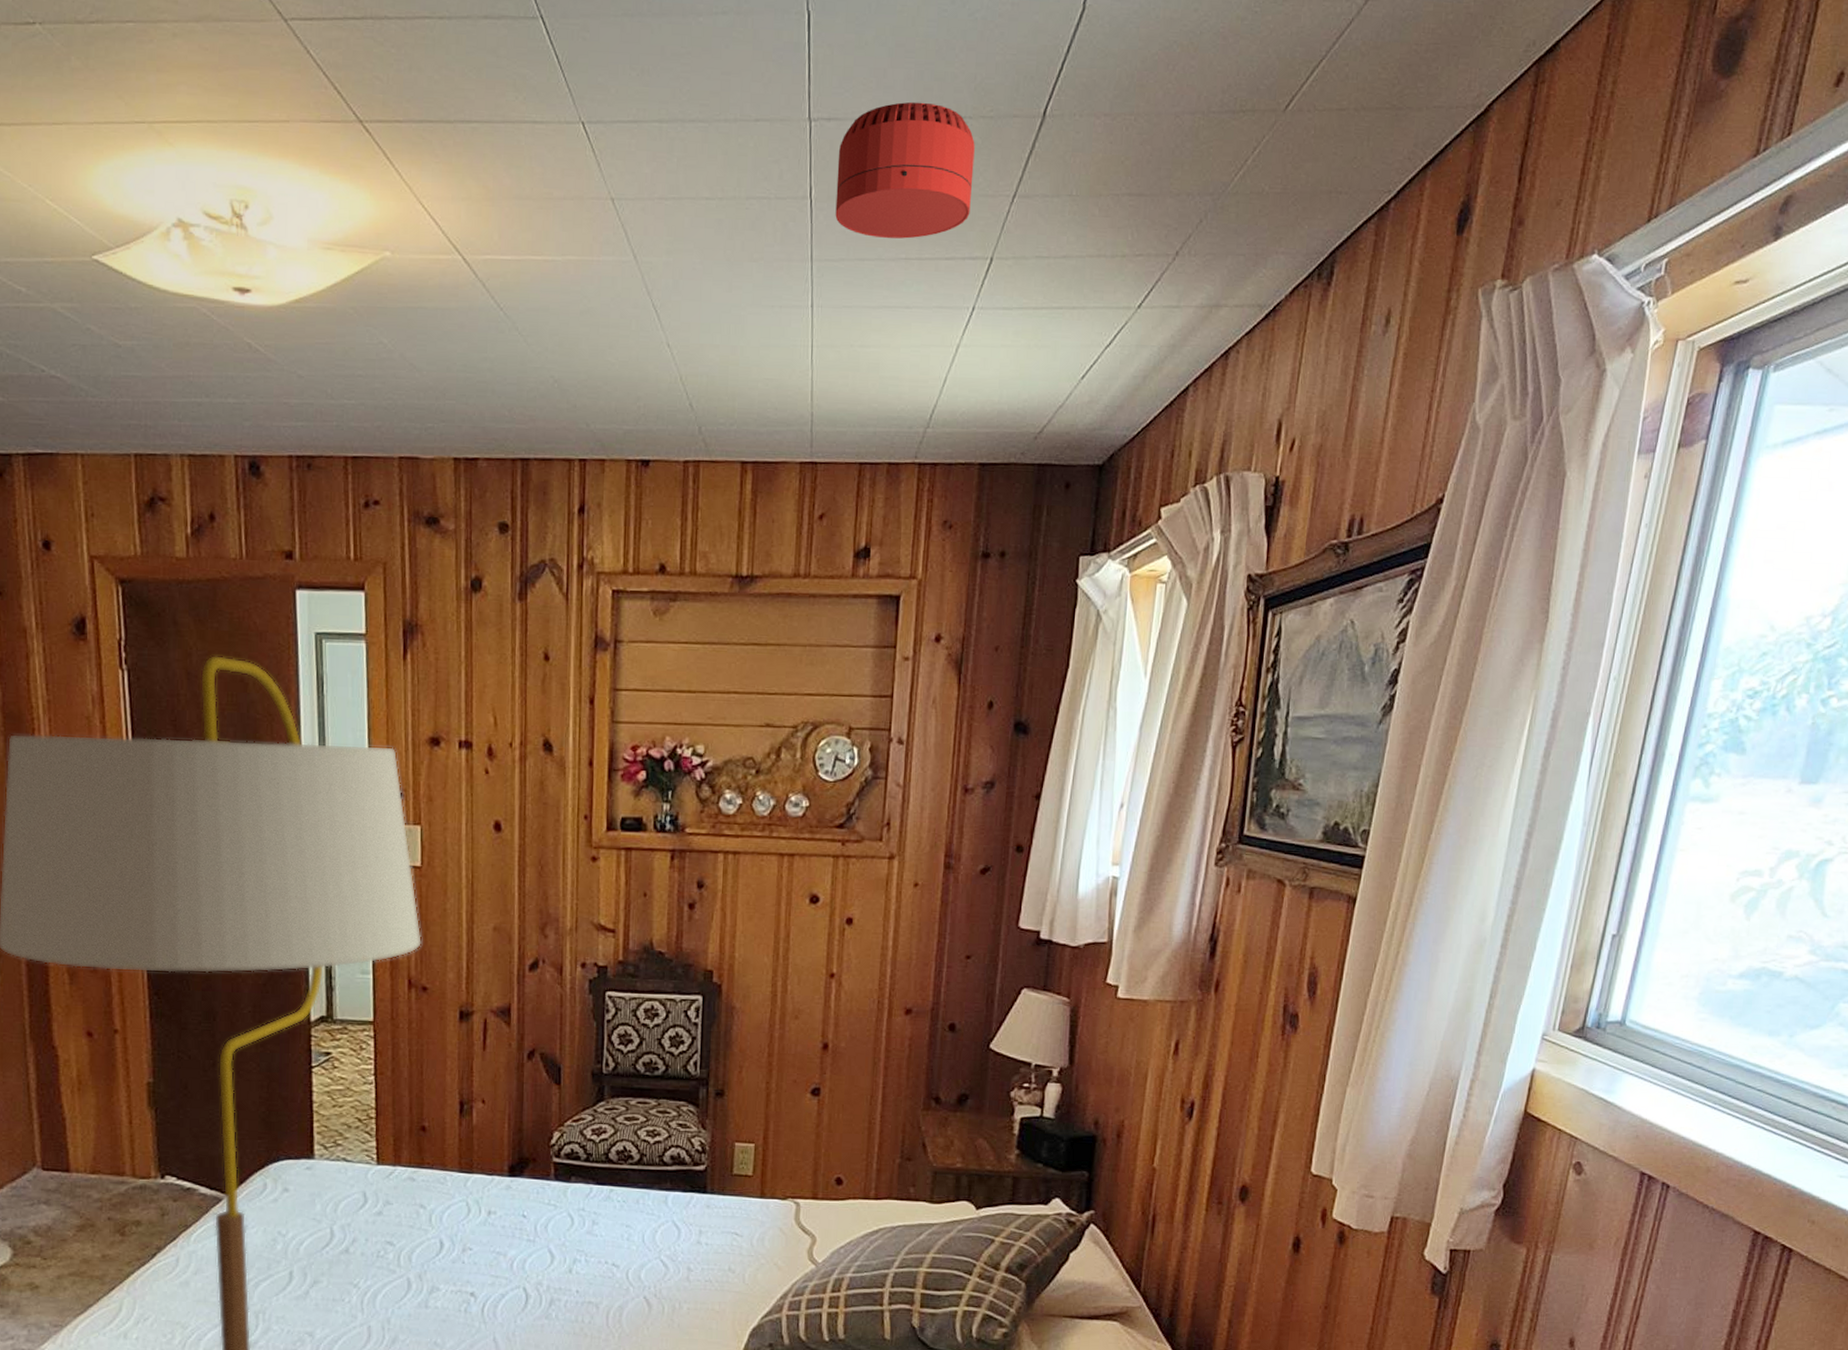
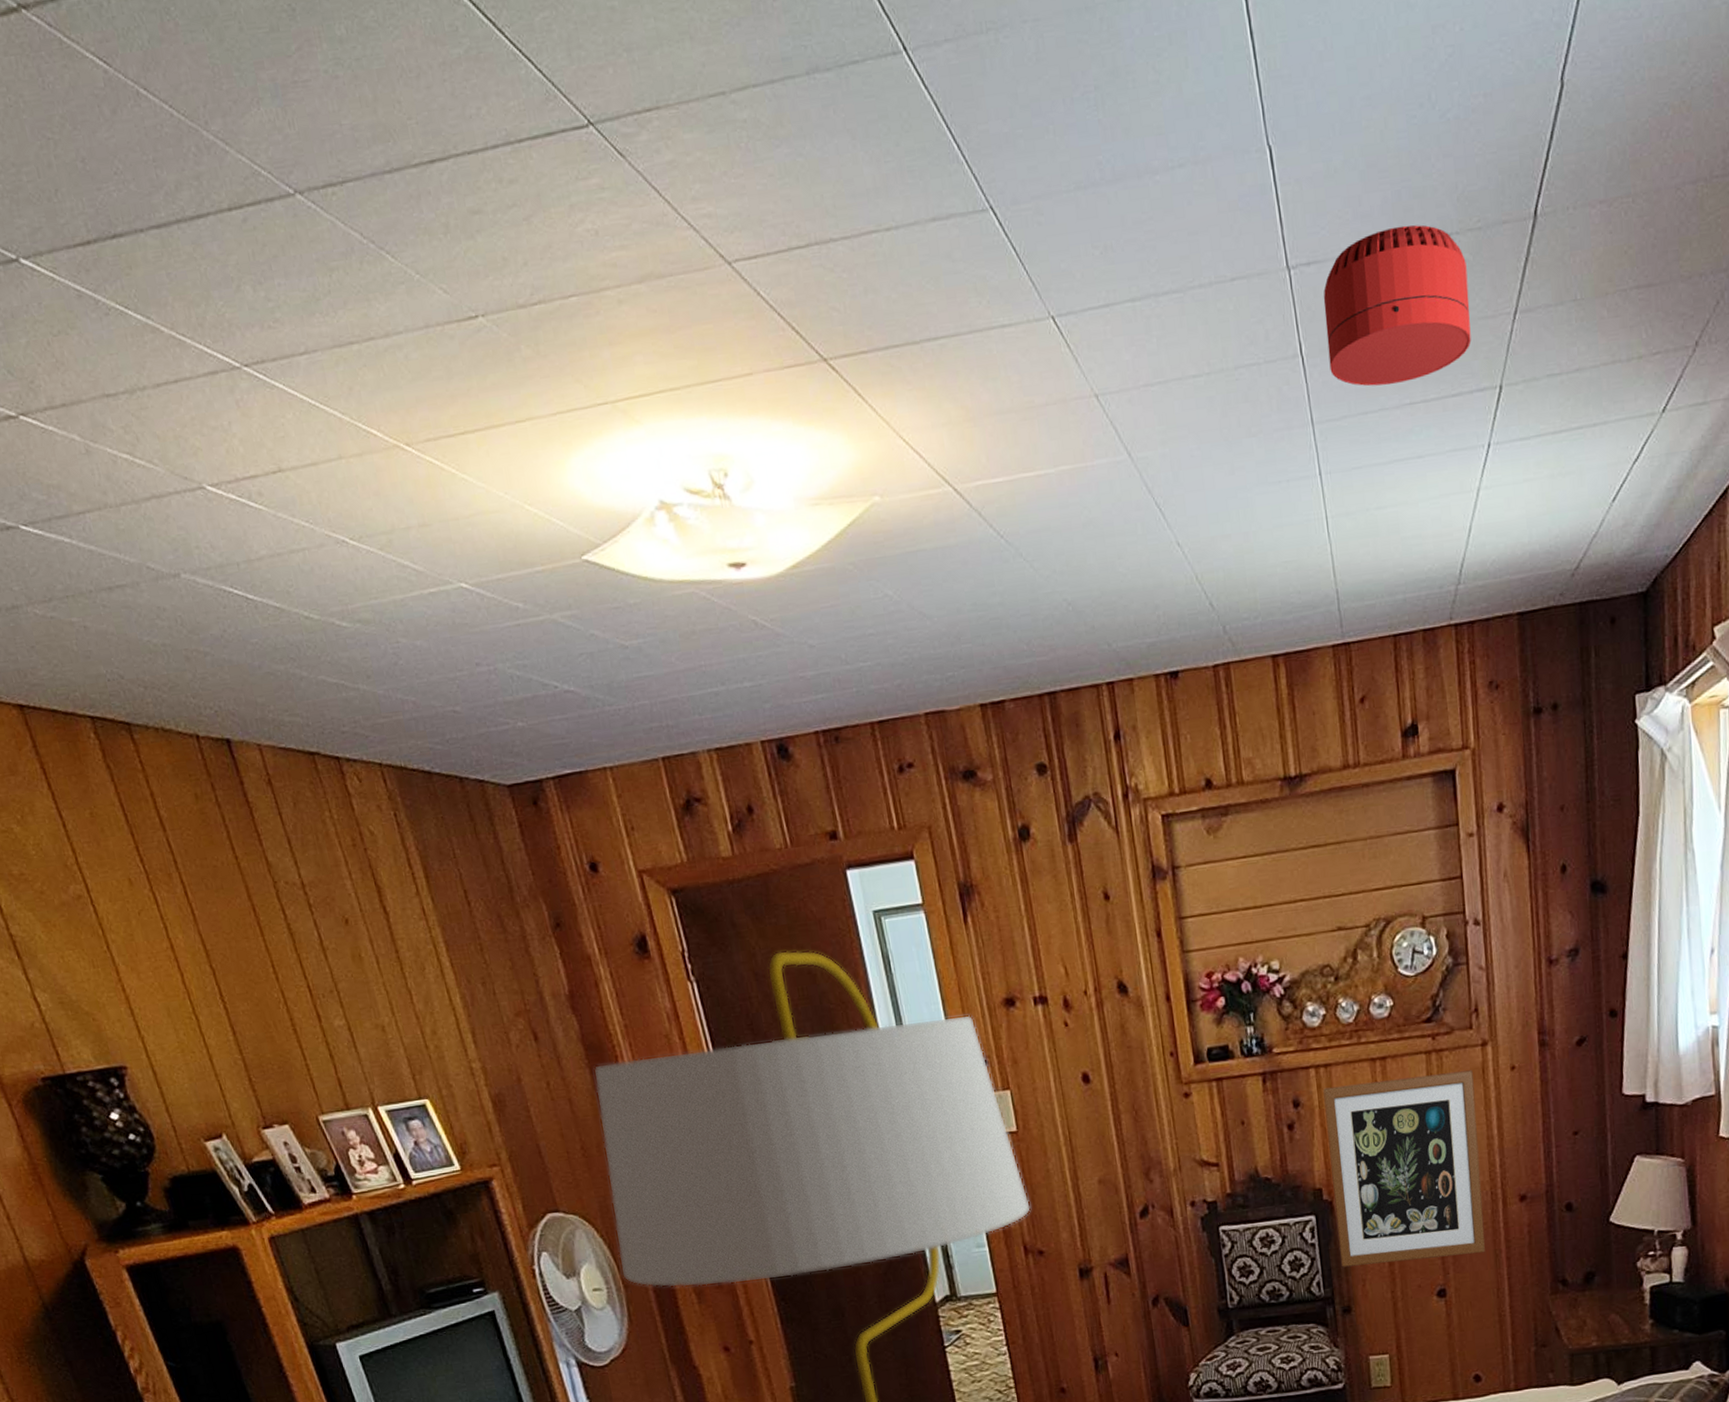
wall art: none [721,874,877,1059] -> present [1323,1070,1485,1267]

